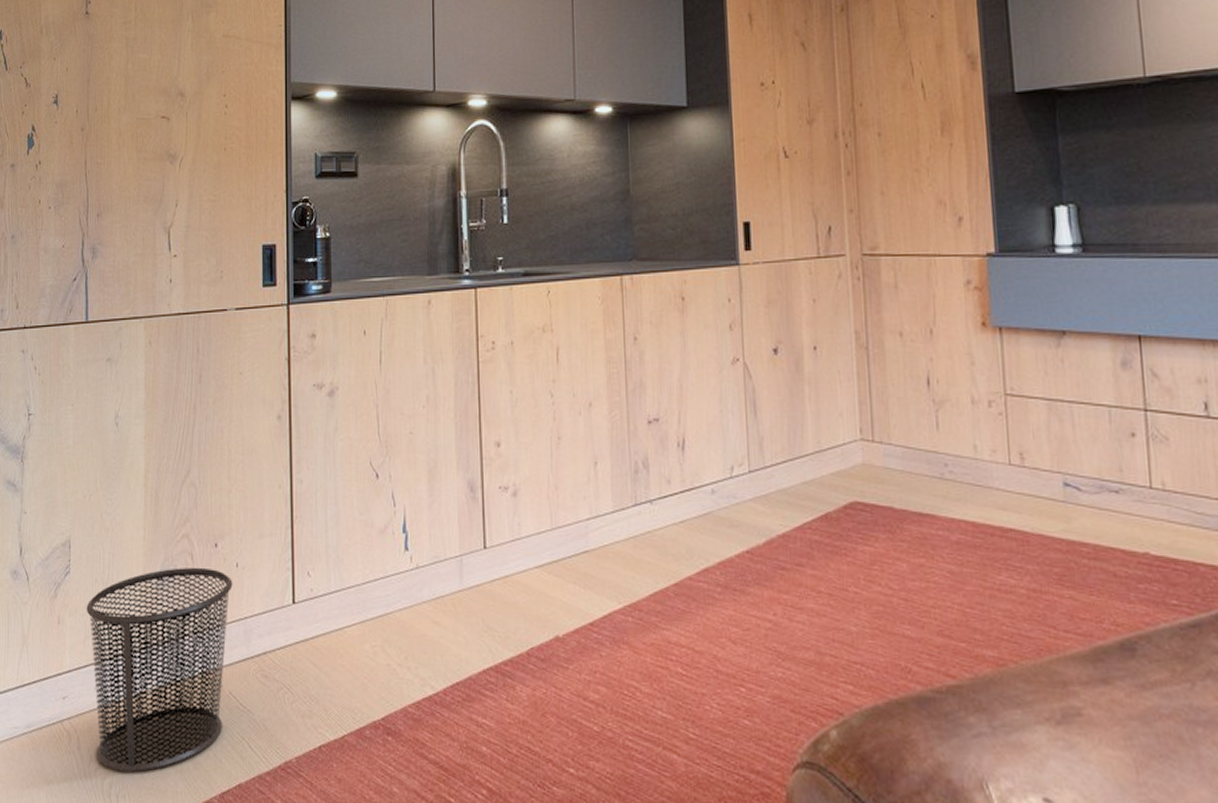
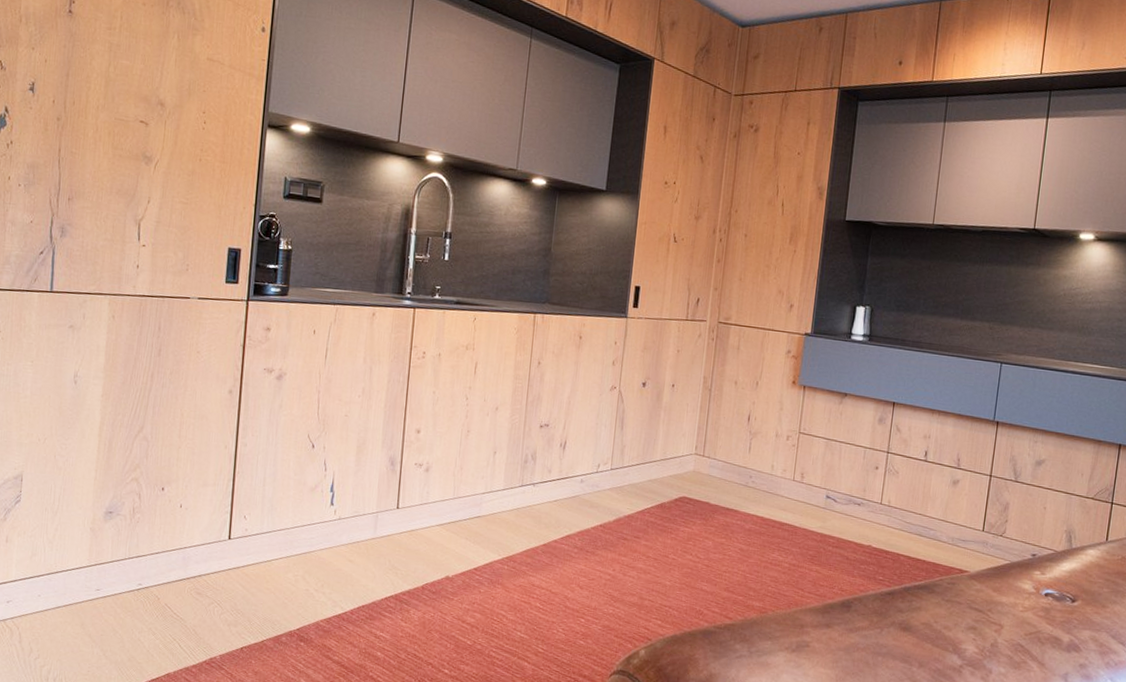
waste bin: present [86,567,233,773] -> none [34,504,176,662]

